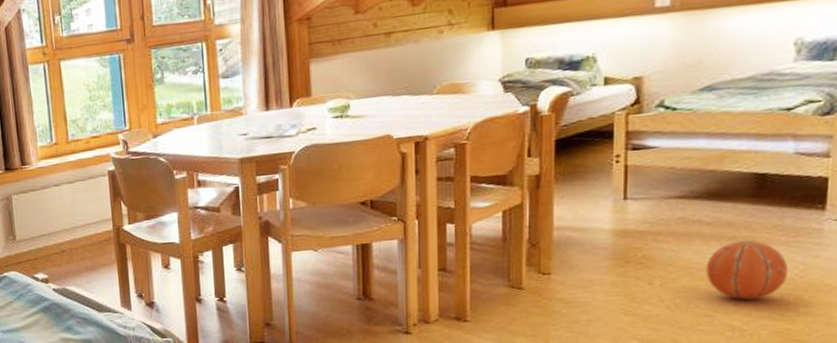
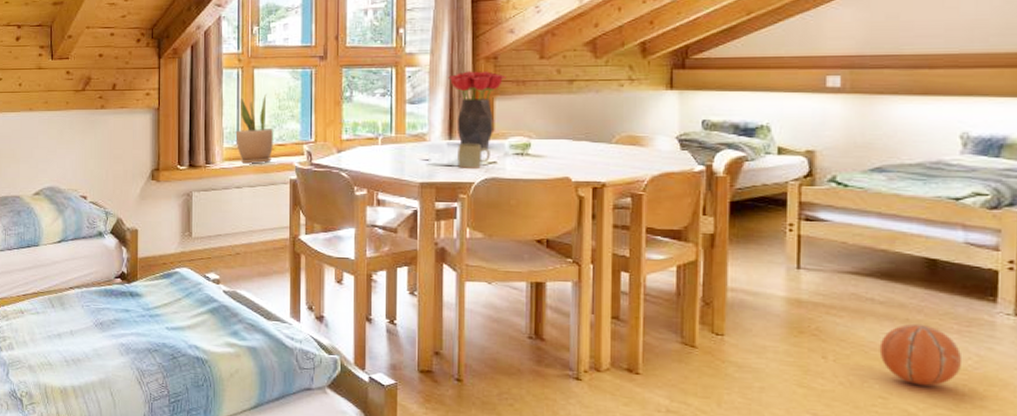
potted plant: none [48,85,88,161] -> present [235,93,273,164]
bouquet: none [261,33,321,116] -> present [448,71,506,149]
mug: none [275,111,309,139] -> present [457,143,490,170]

